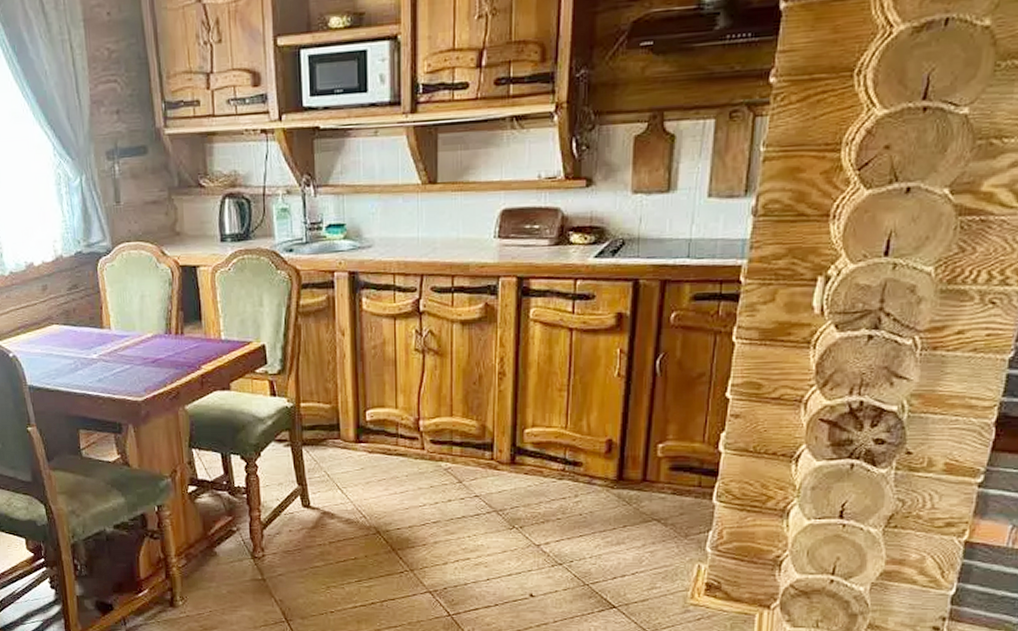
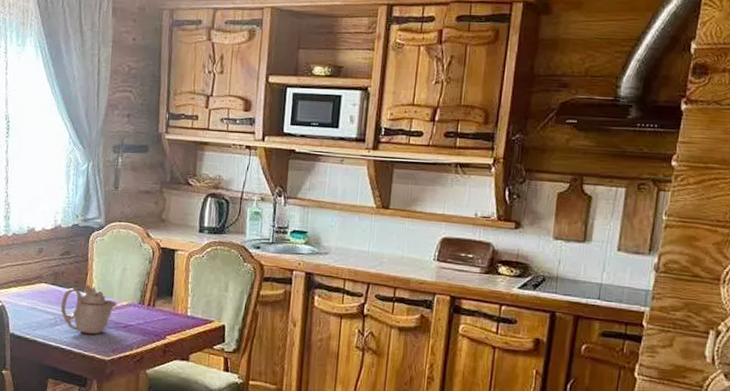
teapot: none [78,319,141,376] -> present [60,284,117,335]

